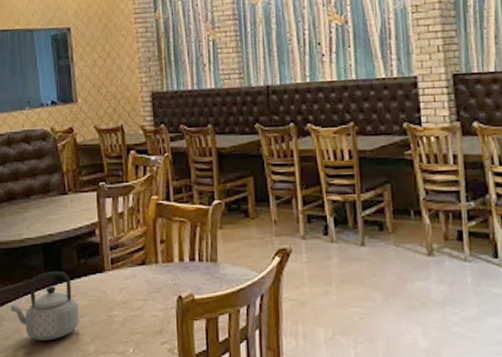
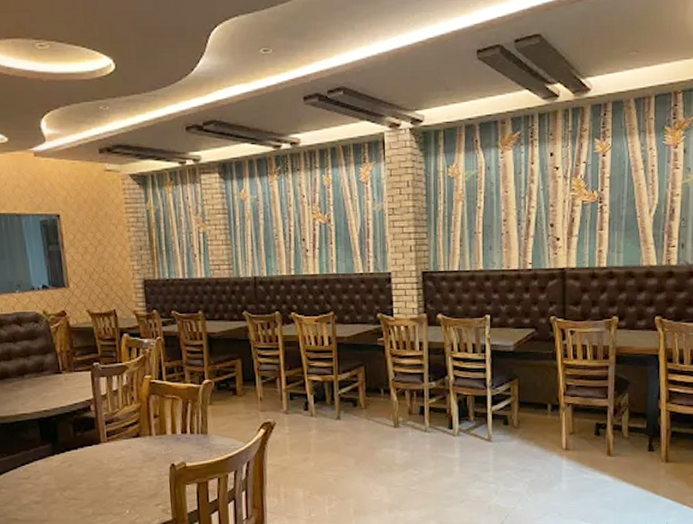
teapot: present [11,272,79,341] -> none [8,444,77,505]

